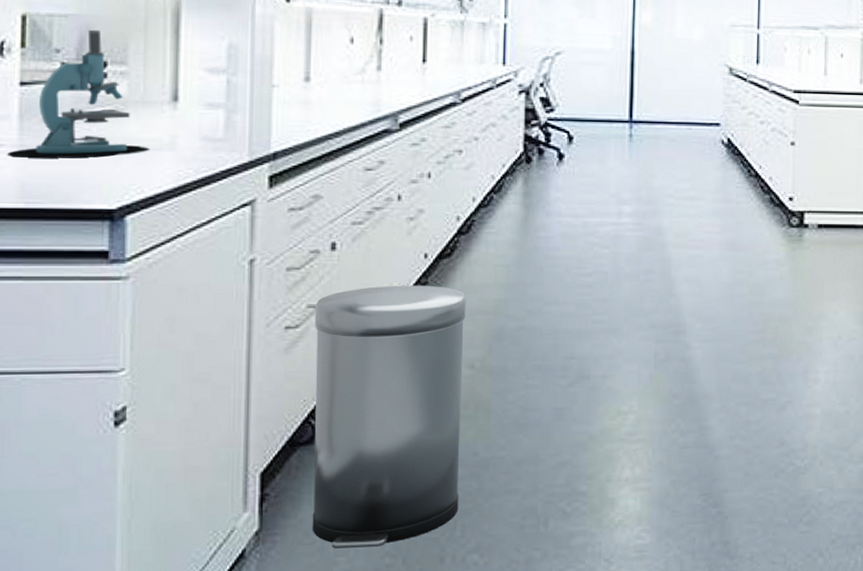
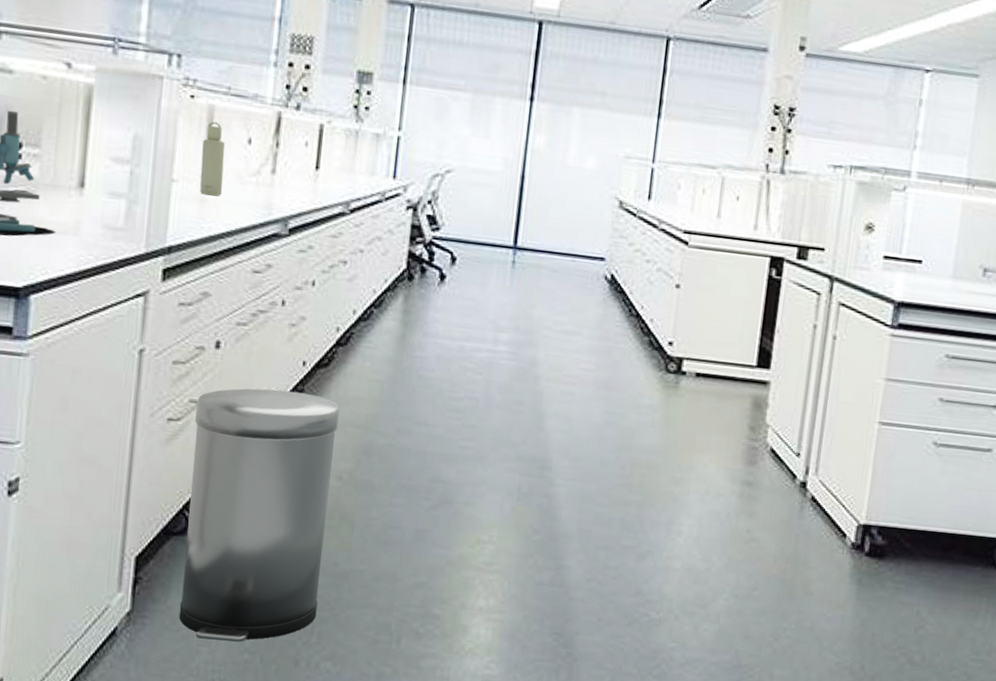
bottle: none [302,24,327,98] -> present [200,122,225,196]

